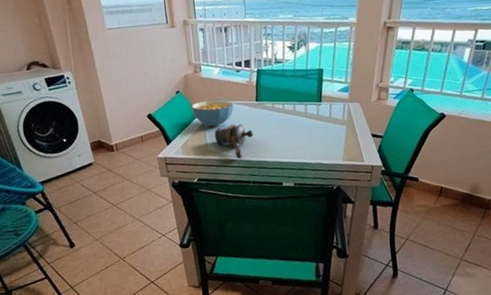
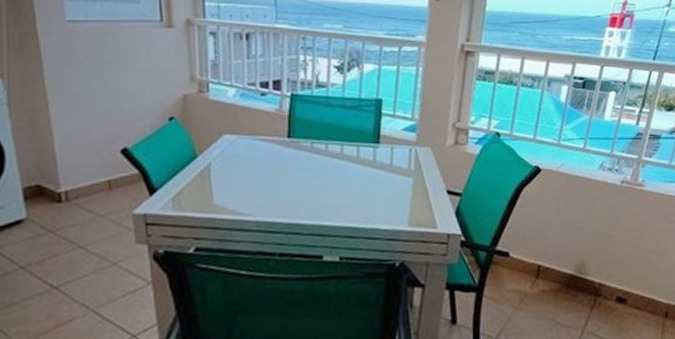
cereal bowl: present [192,100,234,127] -> none [192,133,255,172]
coffee pot: present [214,123,254,159] -> none [224,168,283,220]

